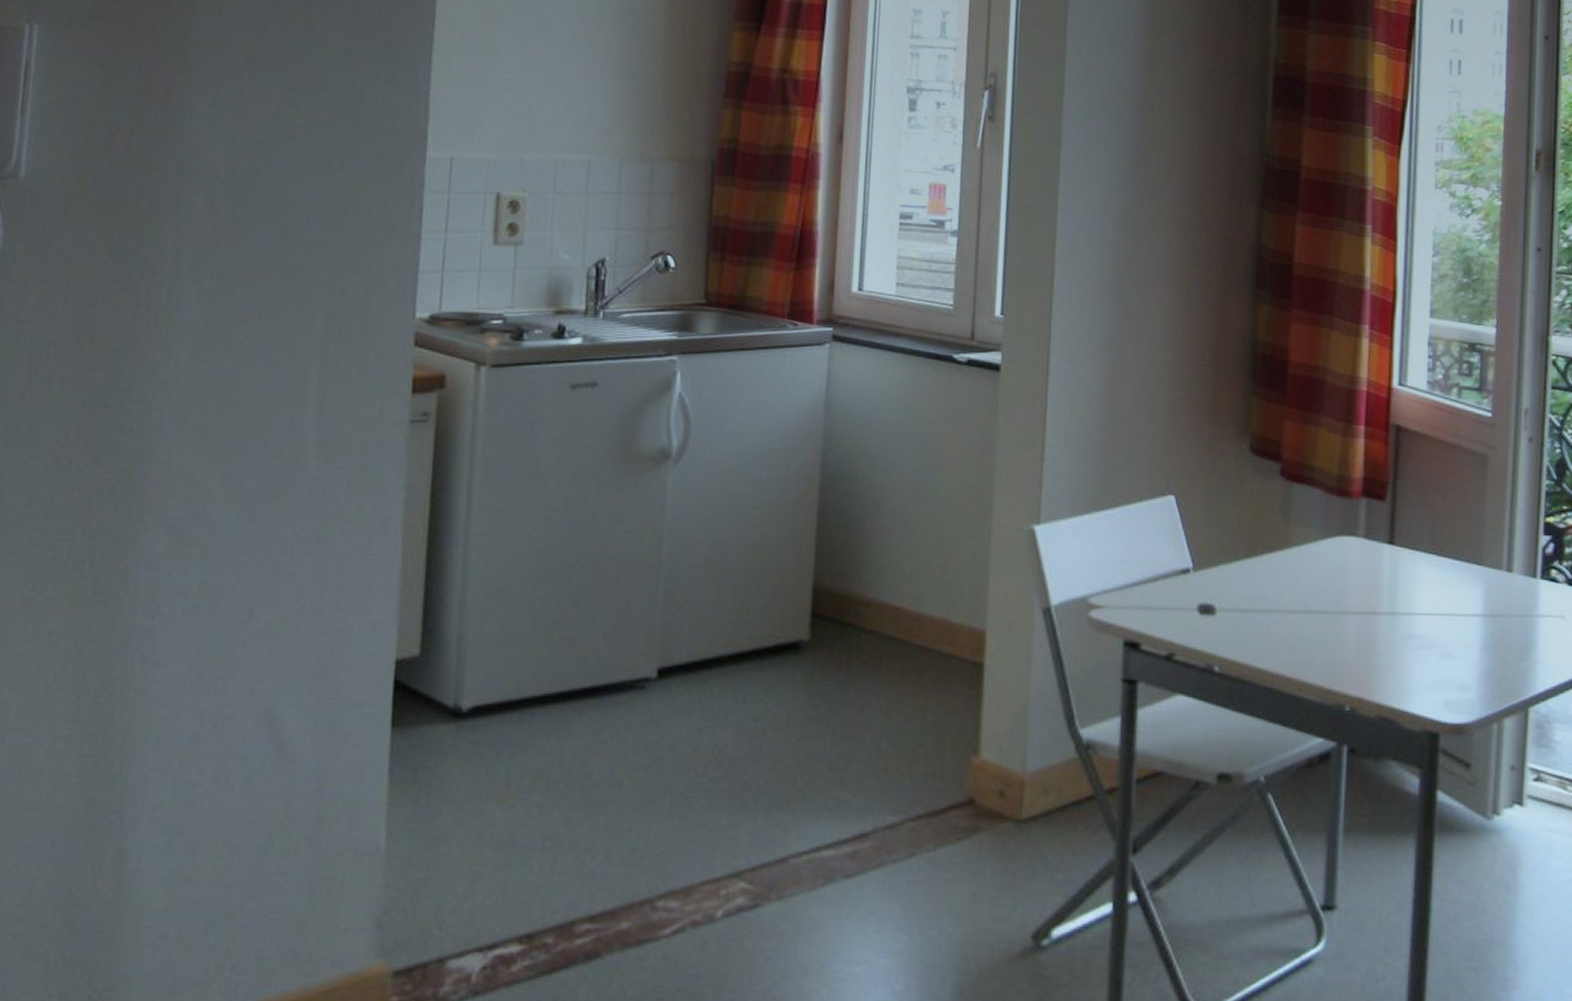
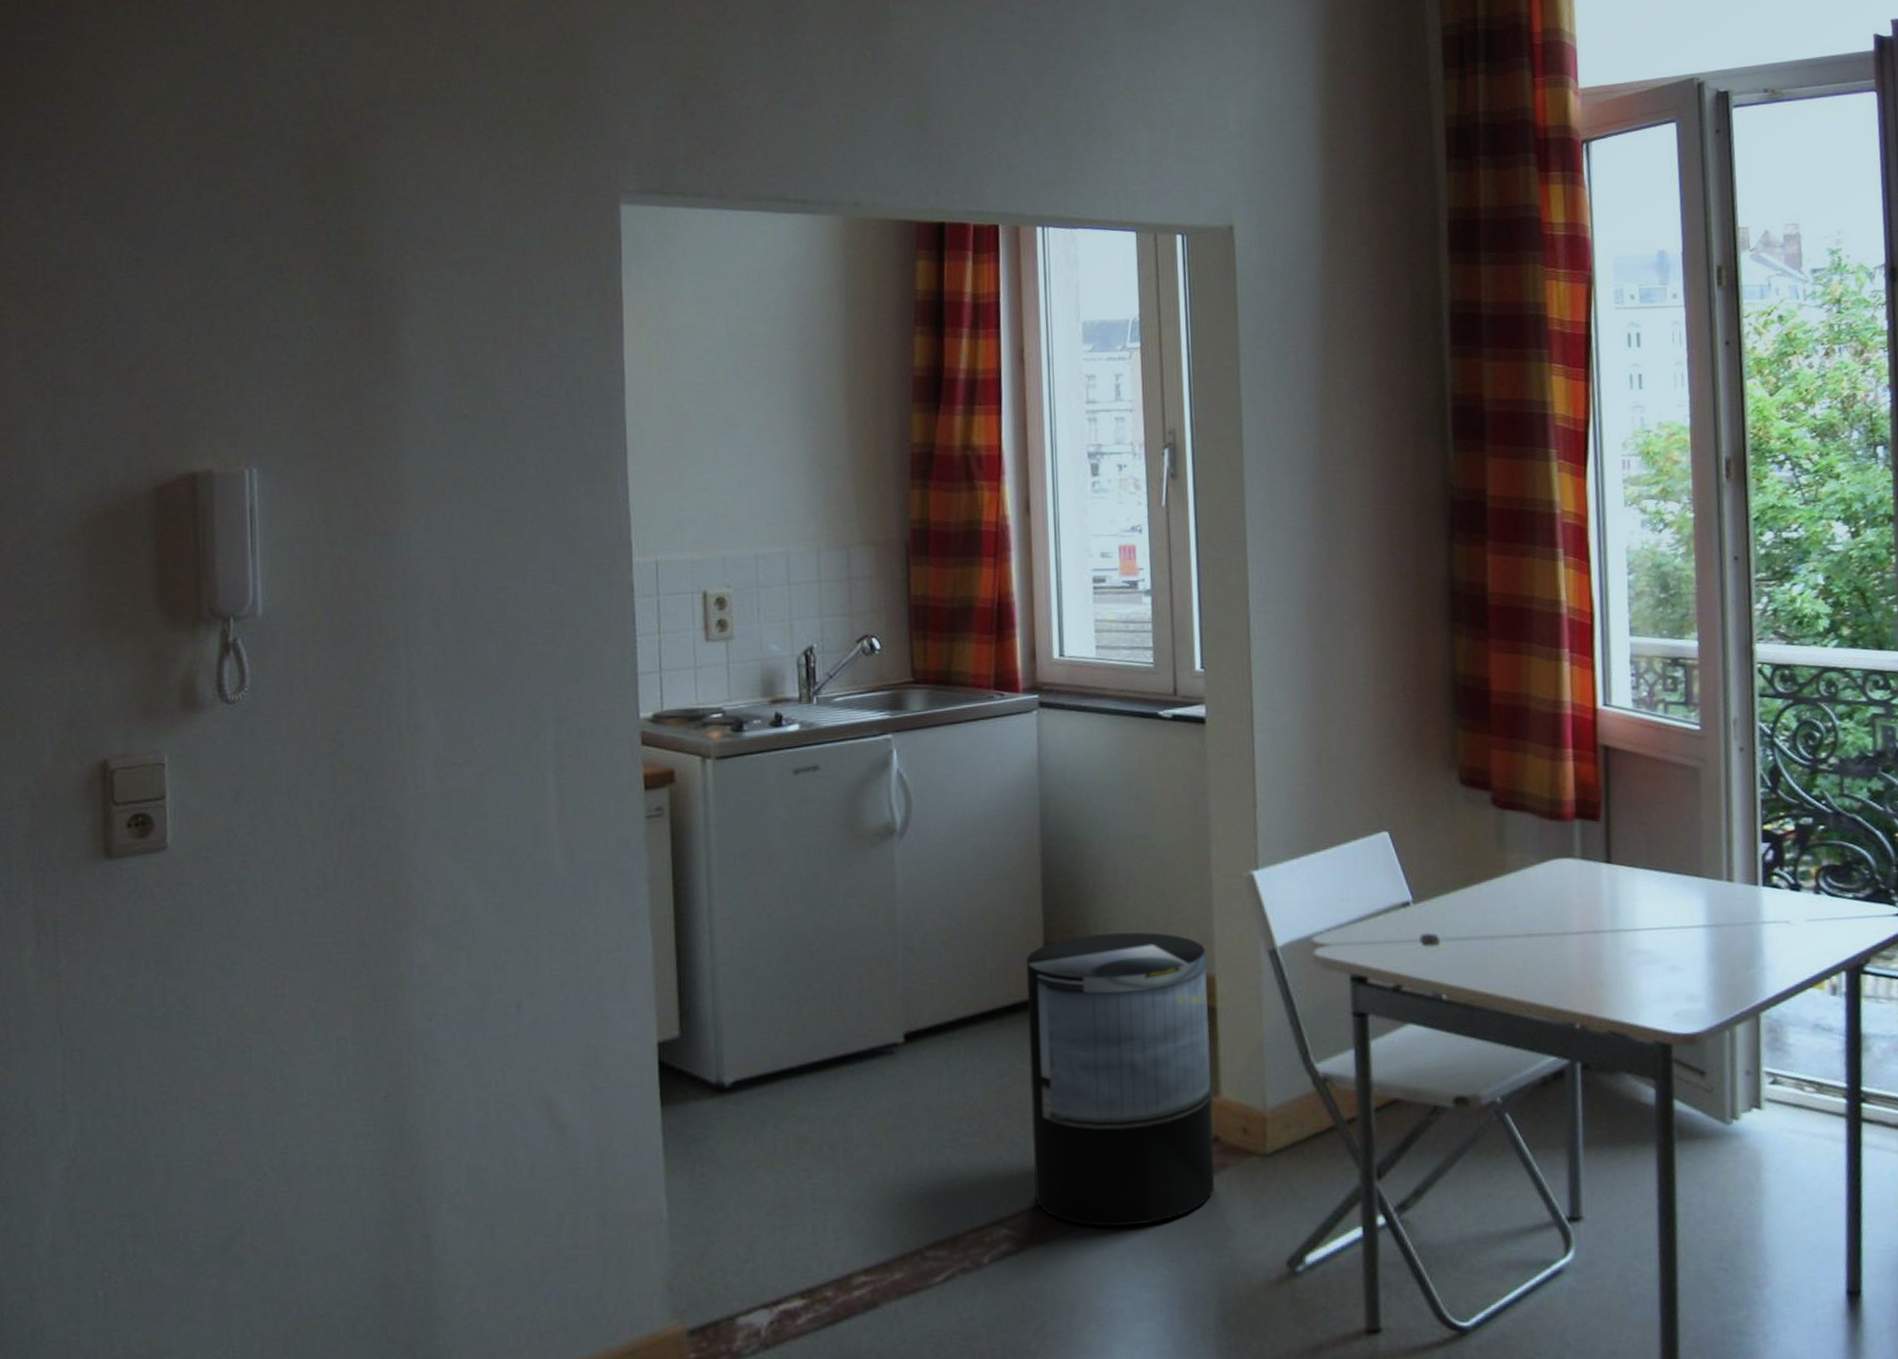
trash can: none [778,579,979,888] -> present [1025,932,1215,1228]

